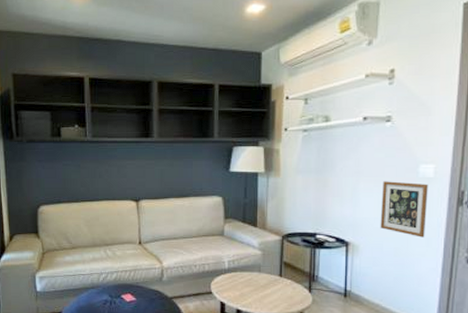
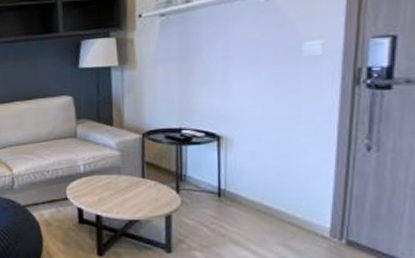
picture frame: present [380,181,428,238] -> none [257,63,316,125]

